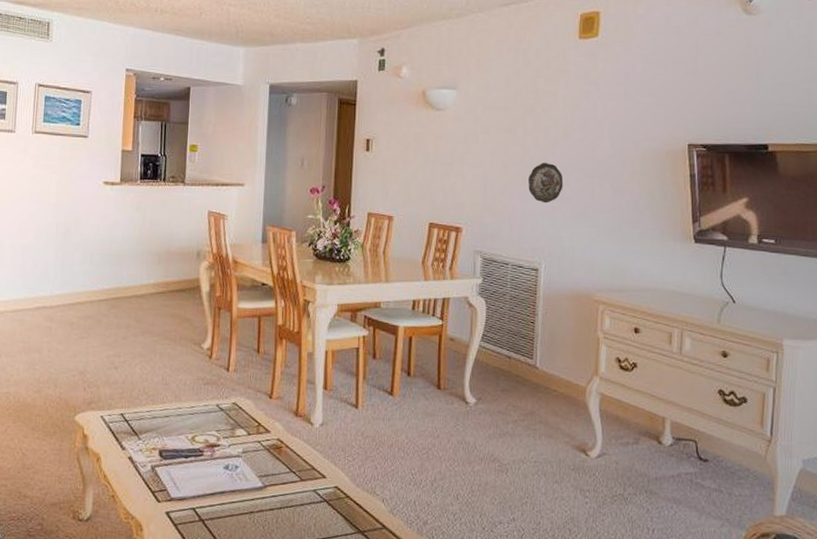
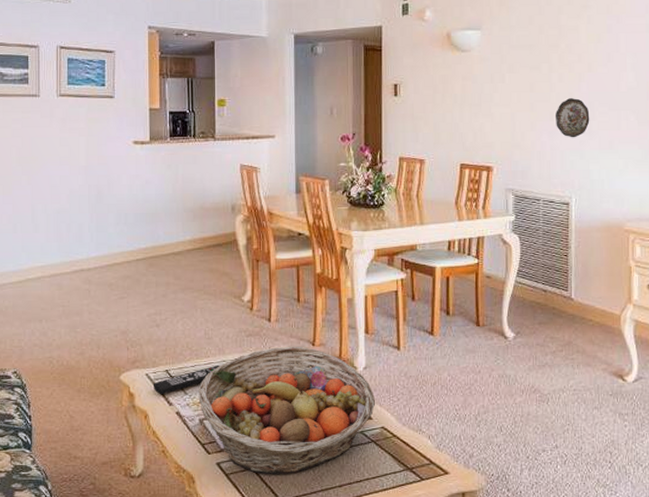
remote control: none [107,411,175,438] -> present [153,365,220,394]
fruit basket: none [152,397,331,530] -> present [198,346,376,475]

